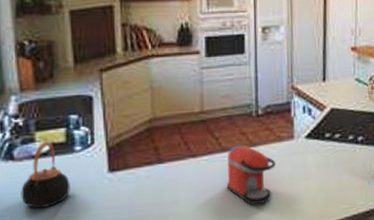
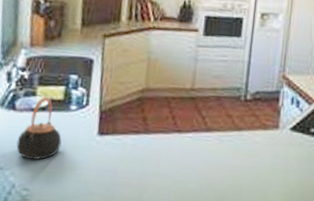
coffee maker: present [226,145,276,205] -> none [206,127,258,191]

